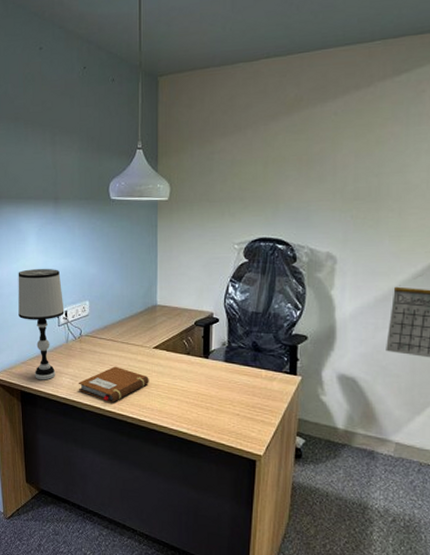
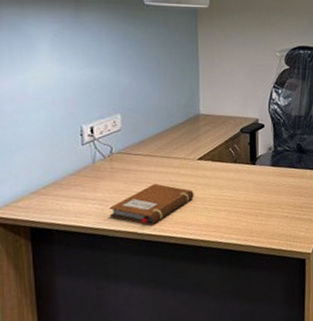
table lamp: present [18,269,65,380] -> none [25,80,90,211]

